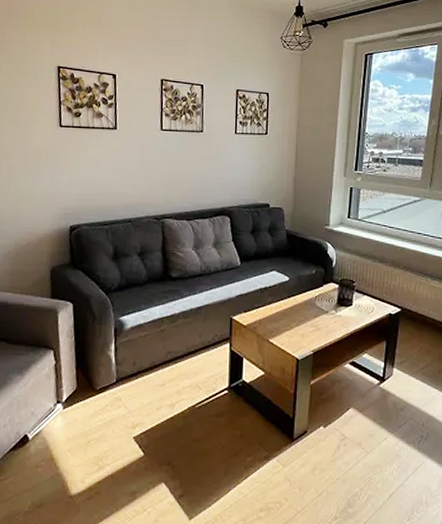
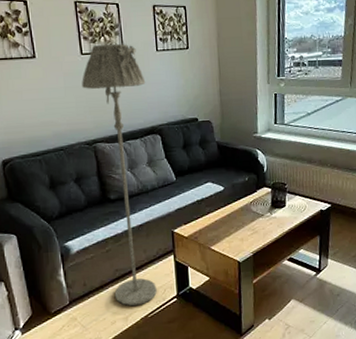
floor lamp: none [158,122,221,394] -> present [82,44,157,307]

